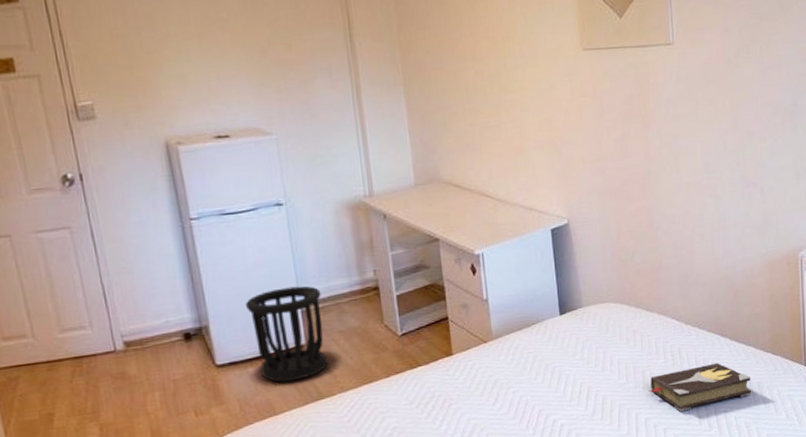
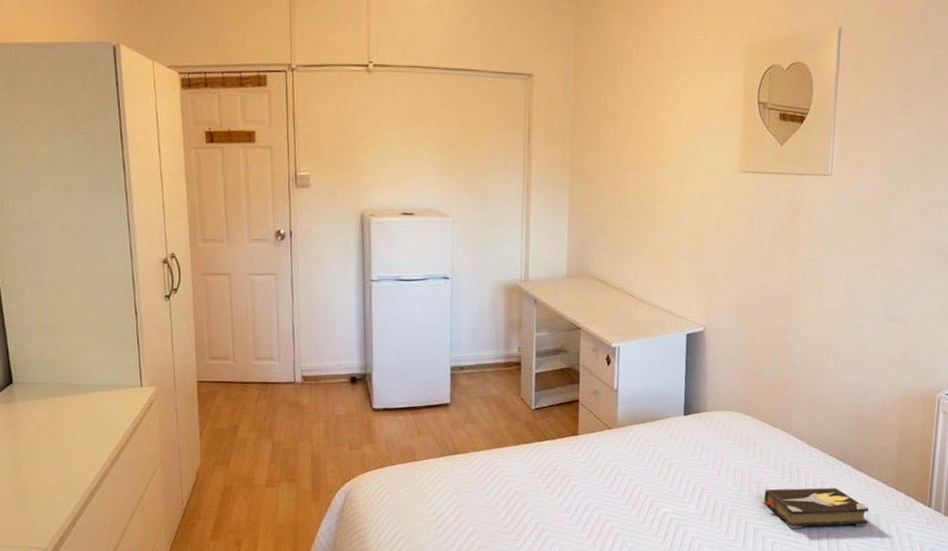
wastebasket: present [245,286,328,382] -> none [404,350,470,434]

